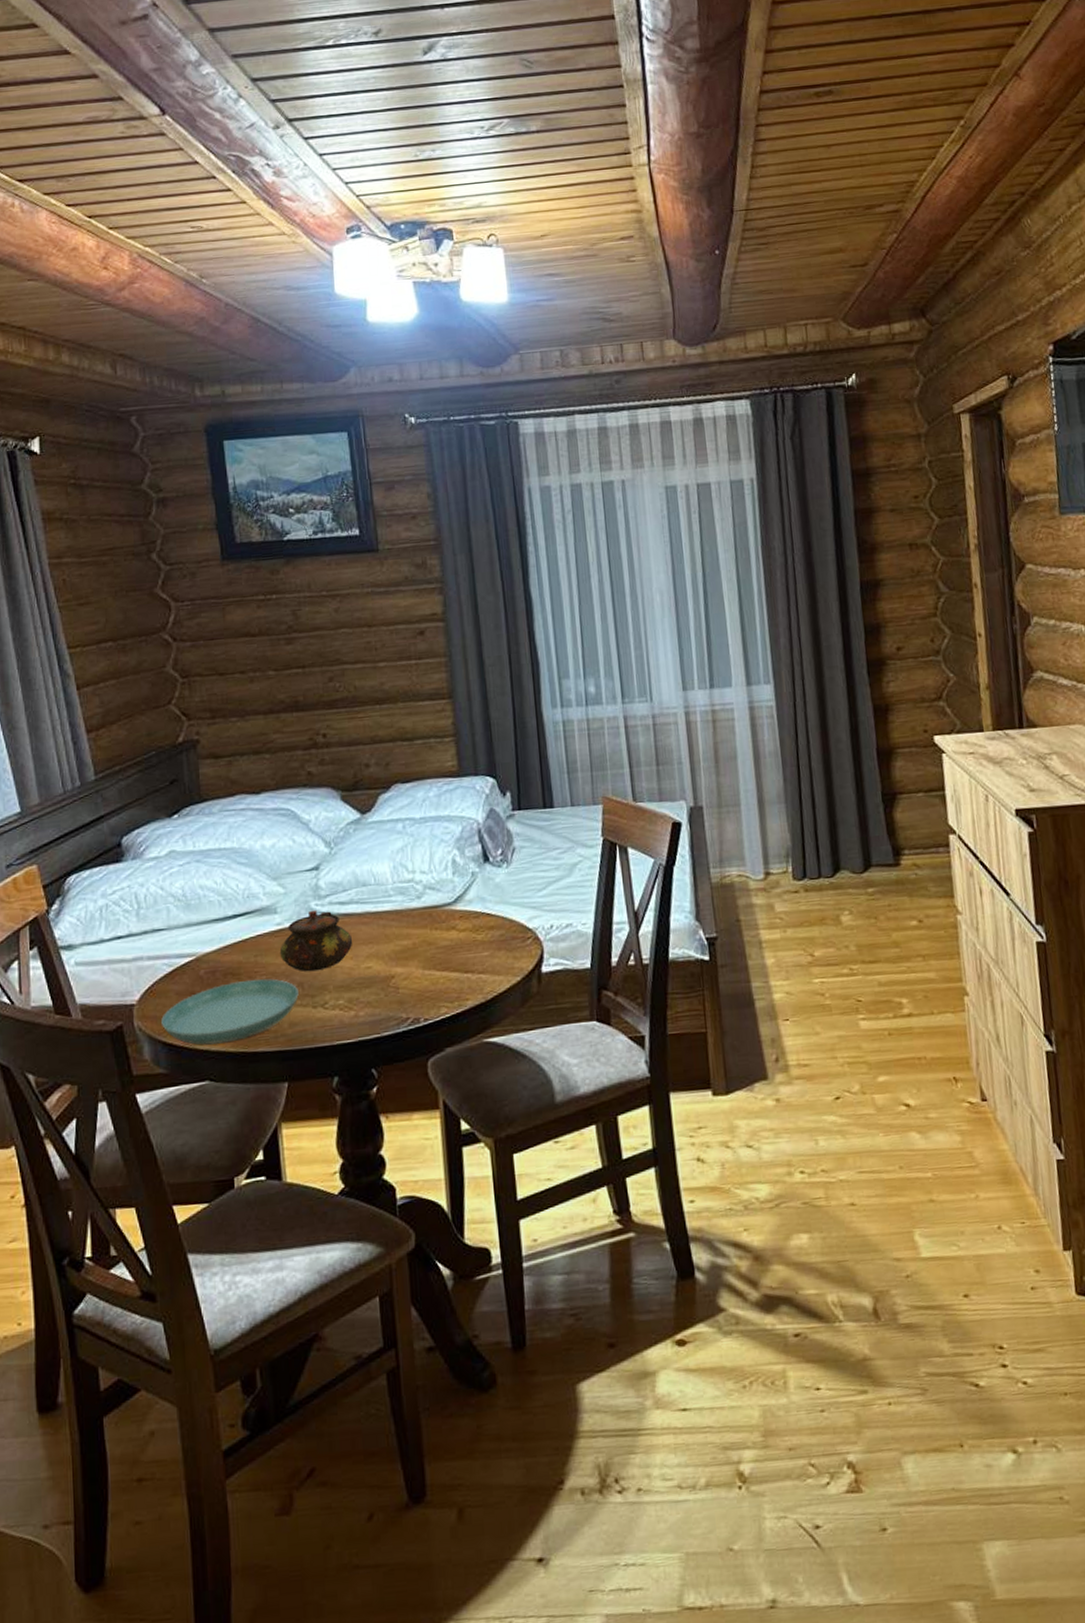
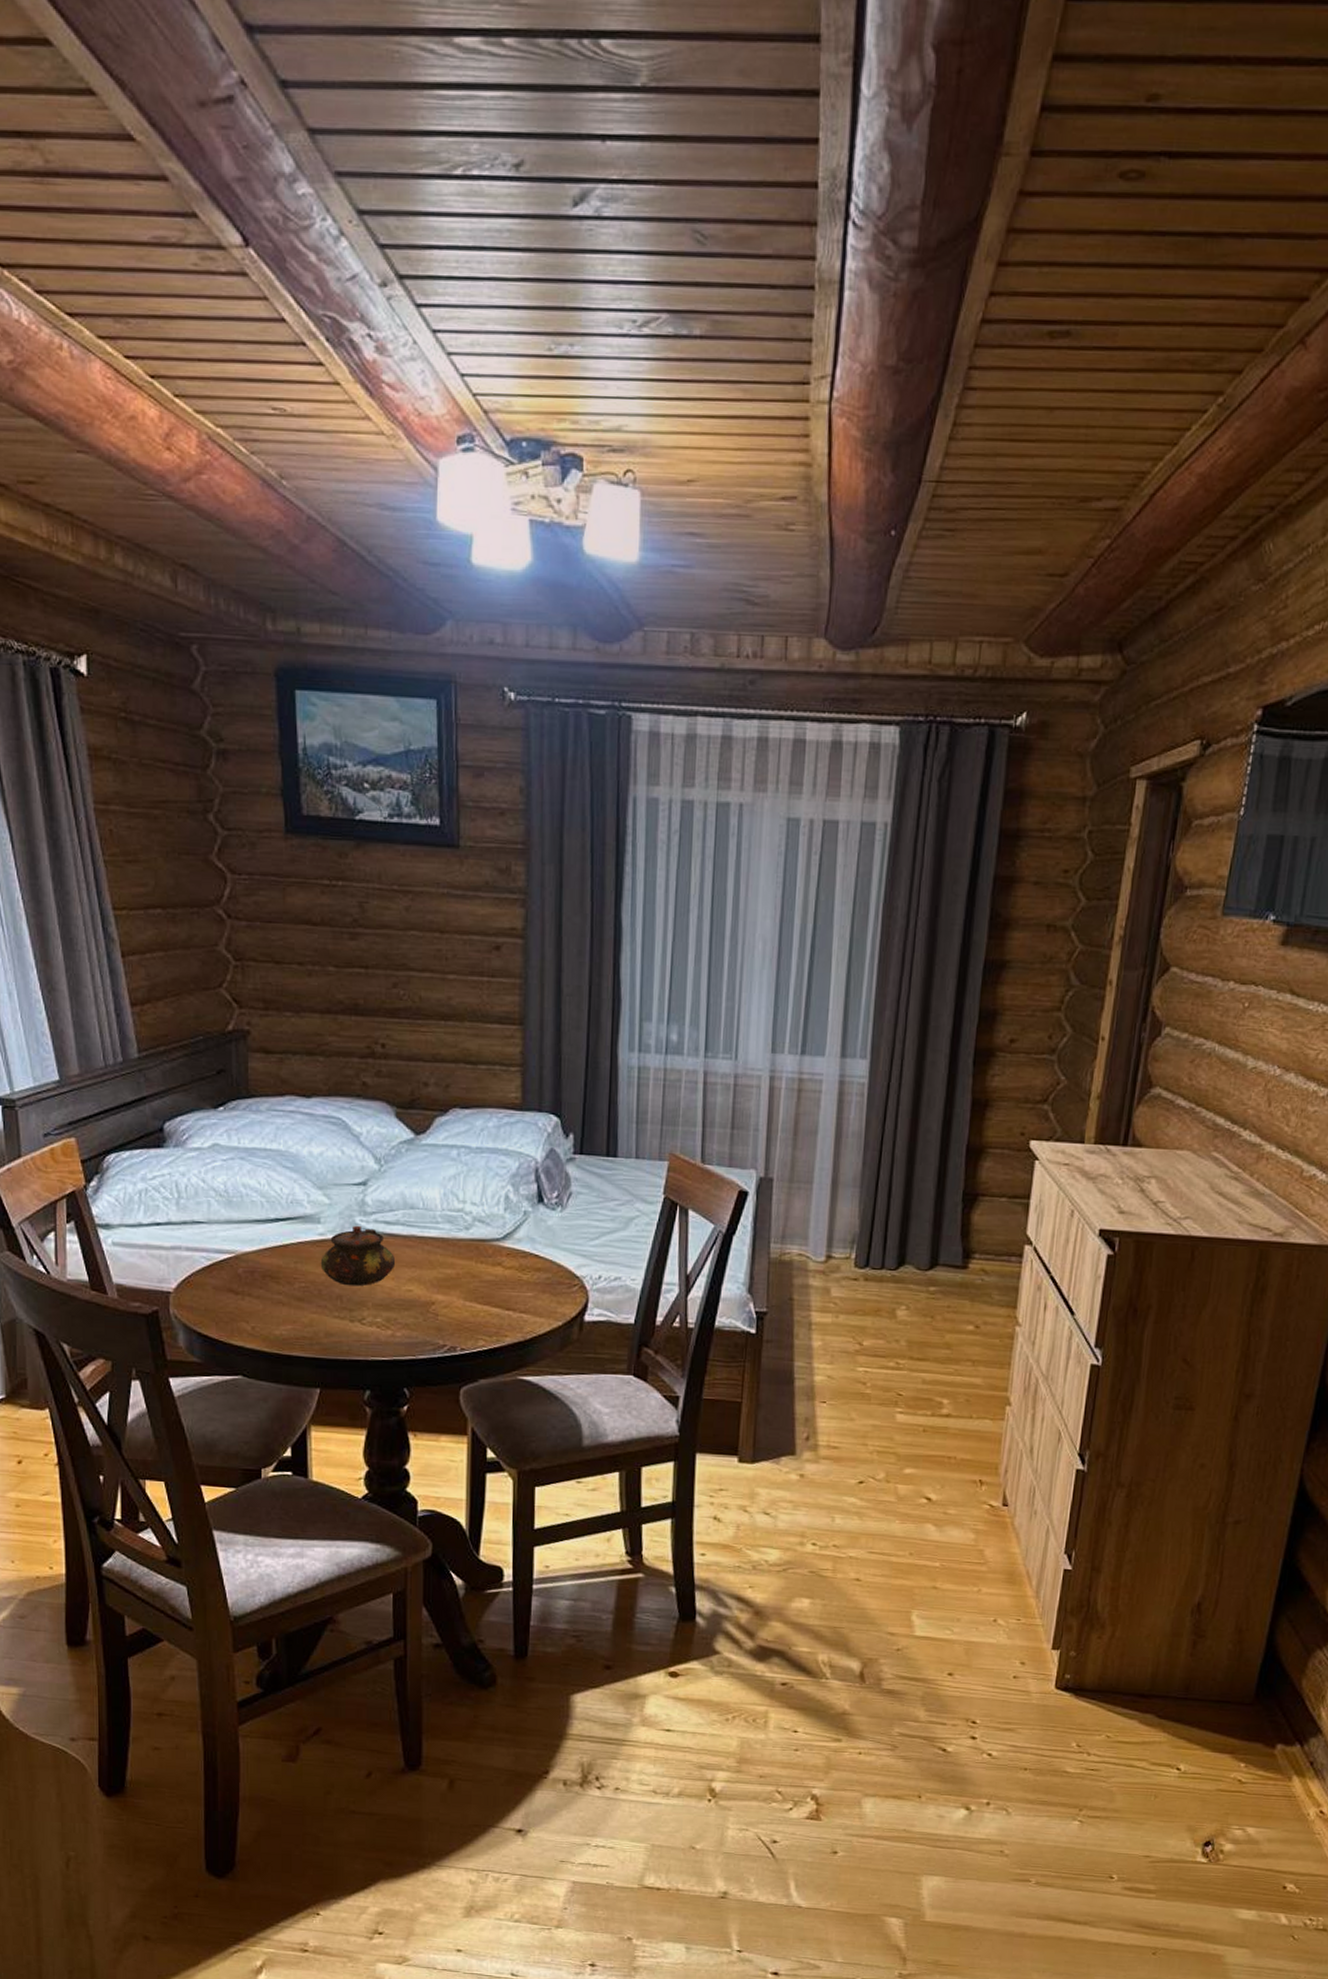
saucer: present [161,979,299,1045] -> none [197,1285,337,1343]

